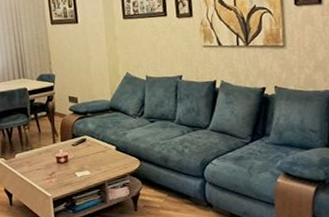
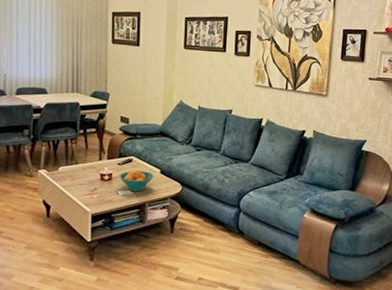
fruit bowl: none [75,148,110,172] -> present [119,169,154,192]

